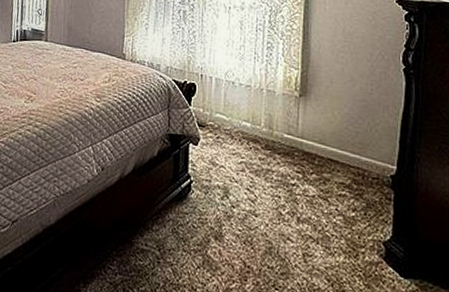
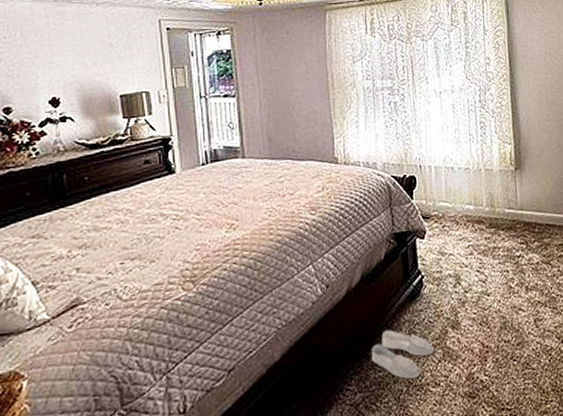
slippers: none [134,223,195,277] -> present [371,330,435,380]

